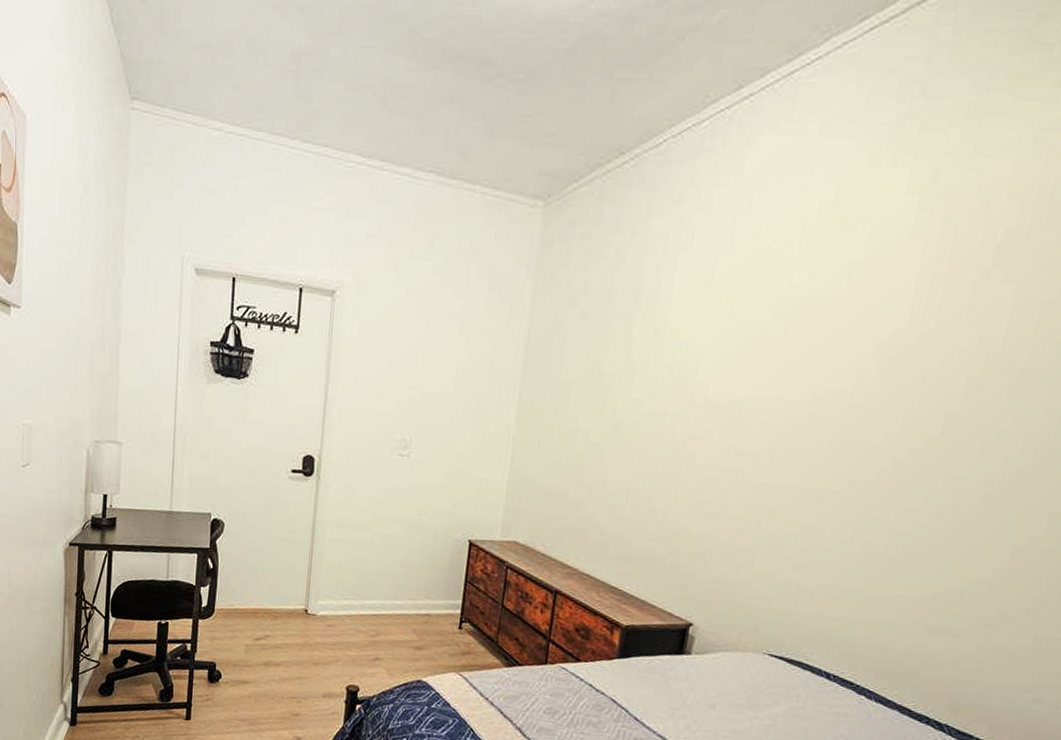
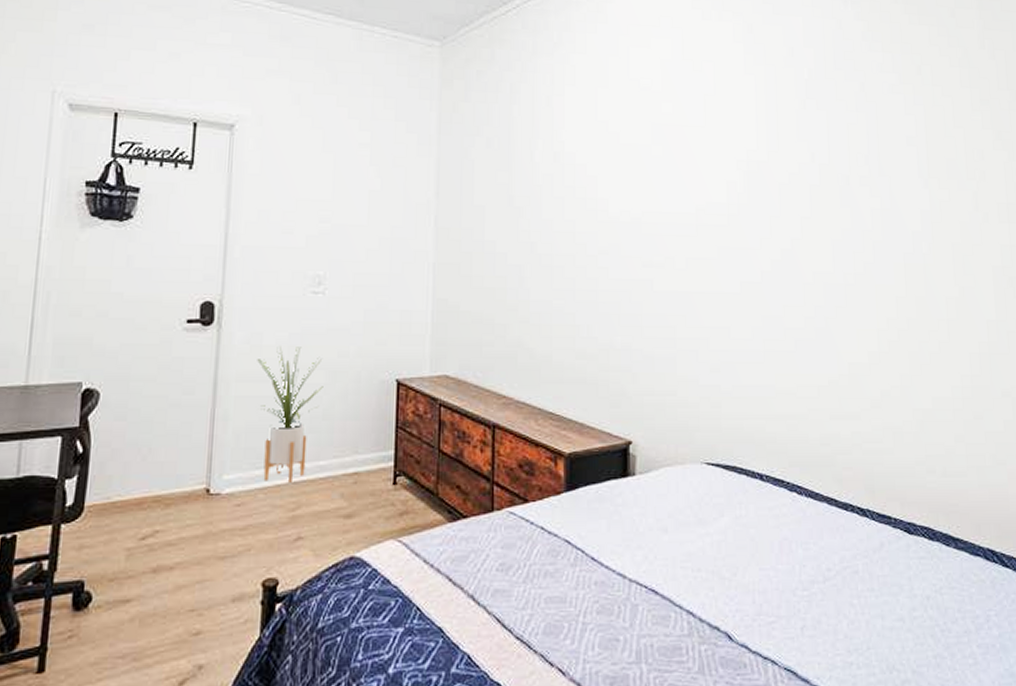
house plant: none [350,500,404,616] -> present [258,347,323,484]

